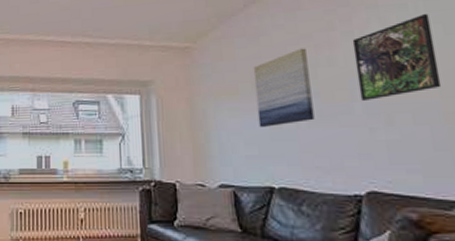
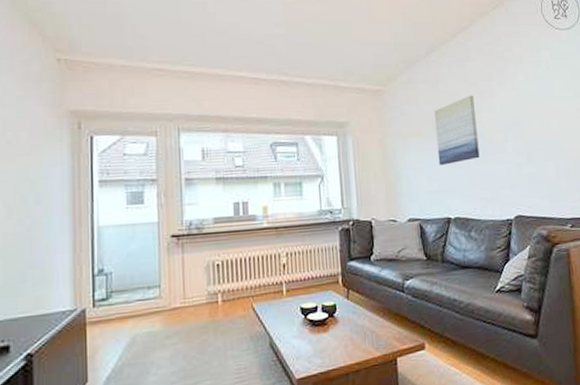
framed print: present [352,14,442,101] -> none [505,71,562,141]

